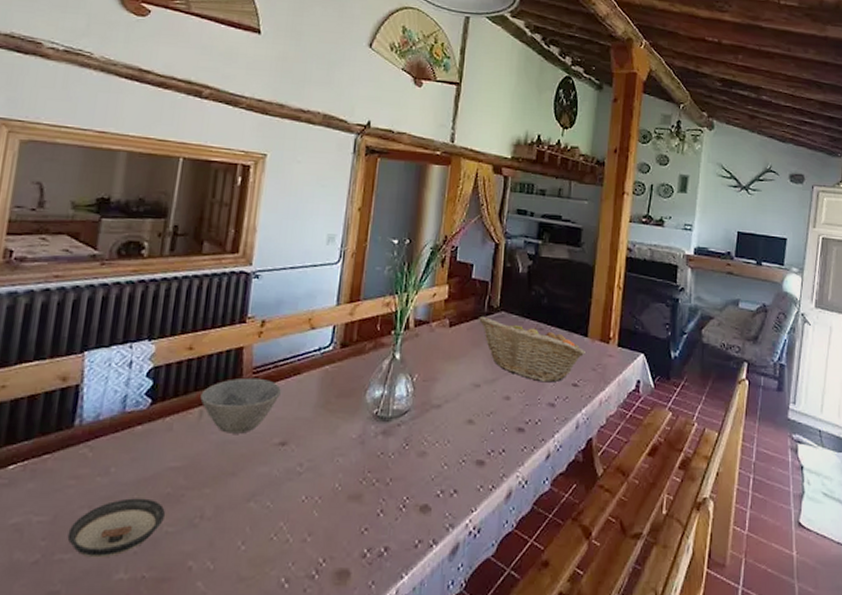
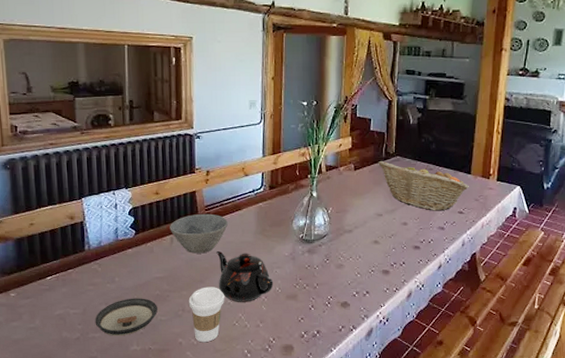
coffee cup: none [210,482,264,567] -> present [188,287,225,343]
teapot: none [256,431,333,505] -> present [216,251,274,302]

